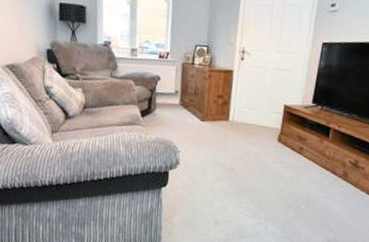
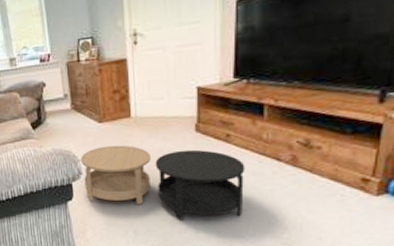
coffee table: none [179,142,311,217] -> present [80,145,245,220]

